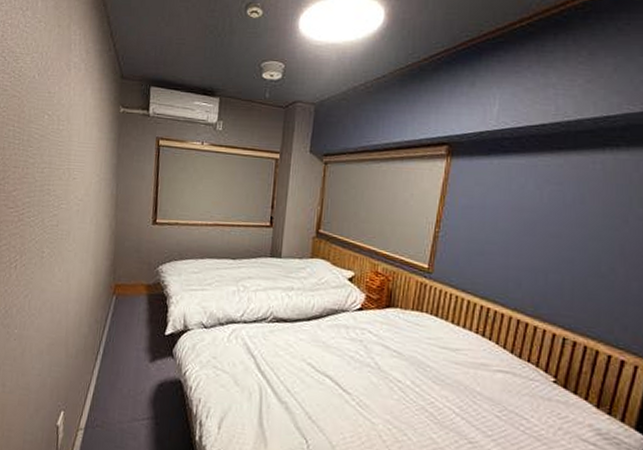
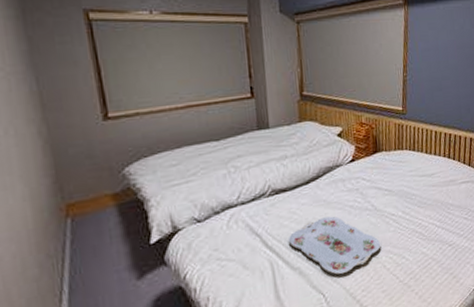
serving tray: none [280,359,380,427] -> present [288,216,381,275]

